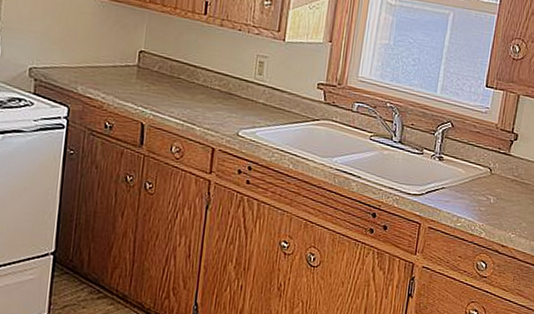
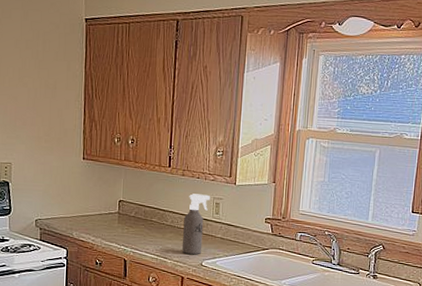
spray bottle: none [215,48,254,122] -> present [182,194,211,254]

